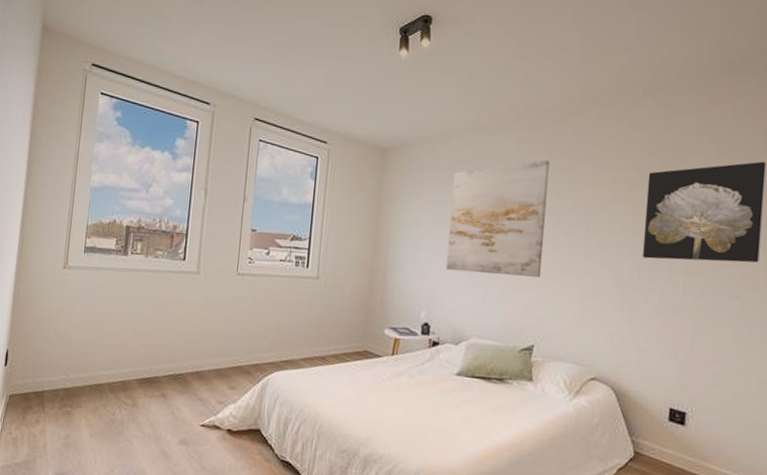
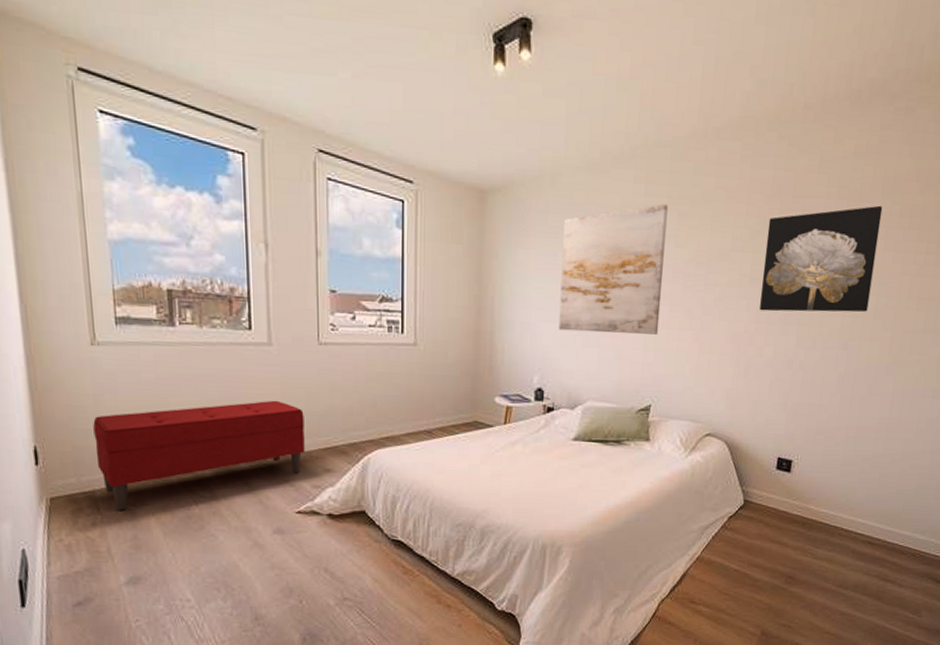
bench: none [50,321,218,411] -> present [93,400,305,510]

